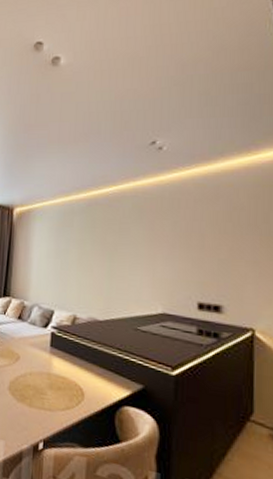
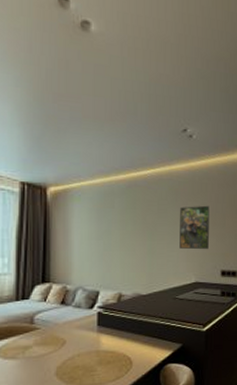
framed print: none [143,224,183,275] -> present [179,205,210,249]

